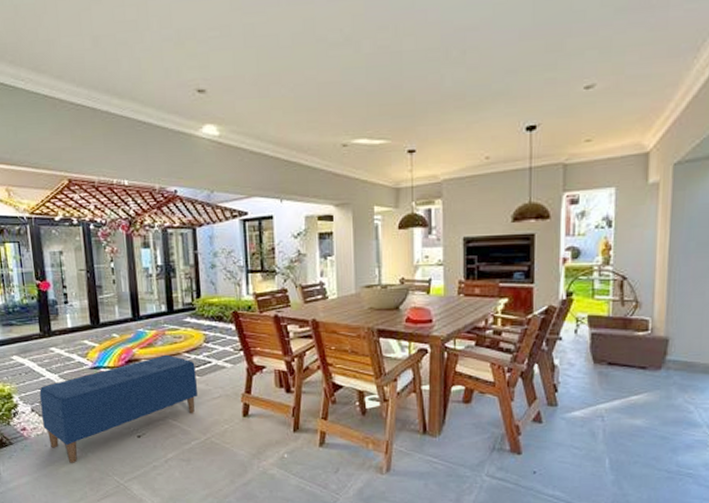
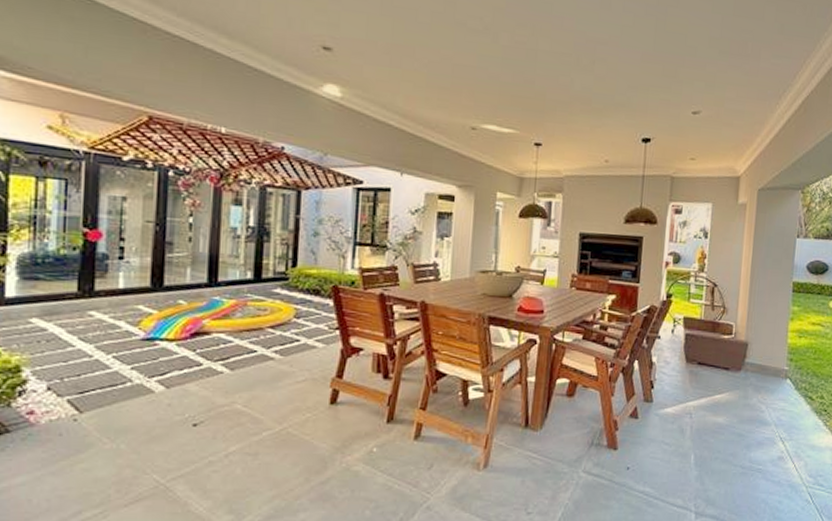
bench: present [39,354,198,463] -> none [61,328,280,457]

